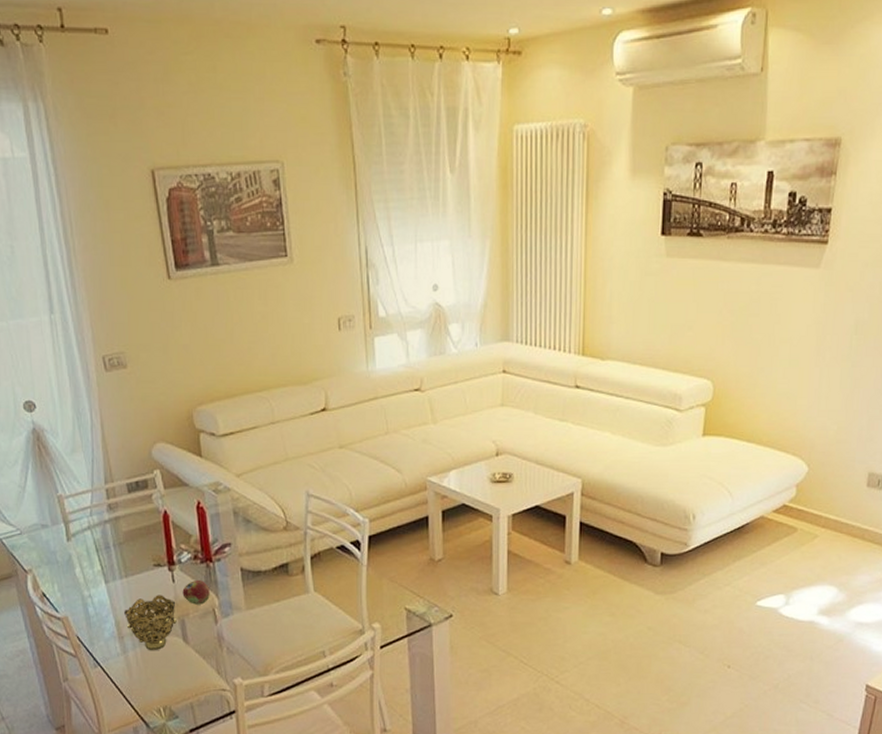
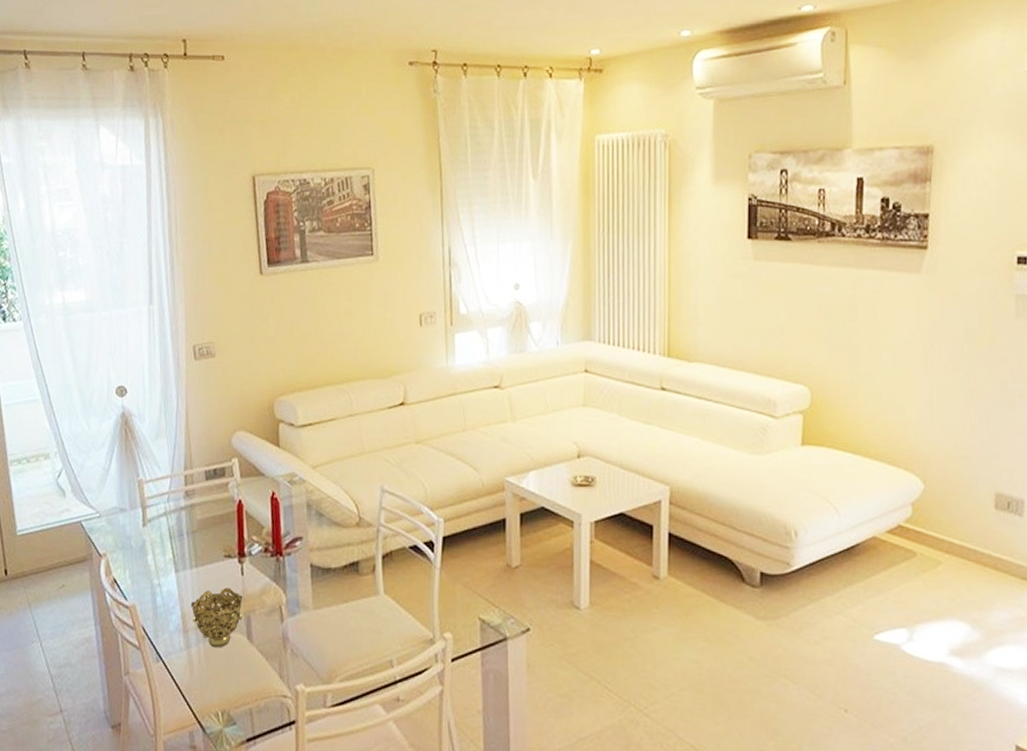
fruit: present [182,579,210,605] -> none [250,573,278,601]

